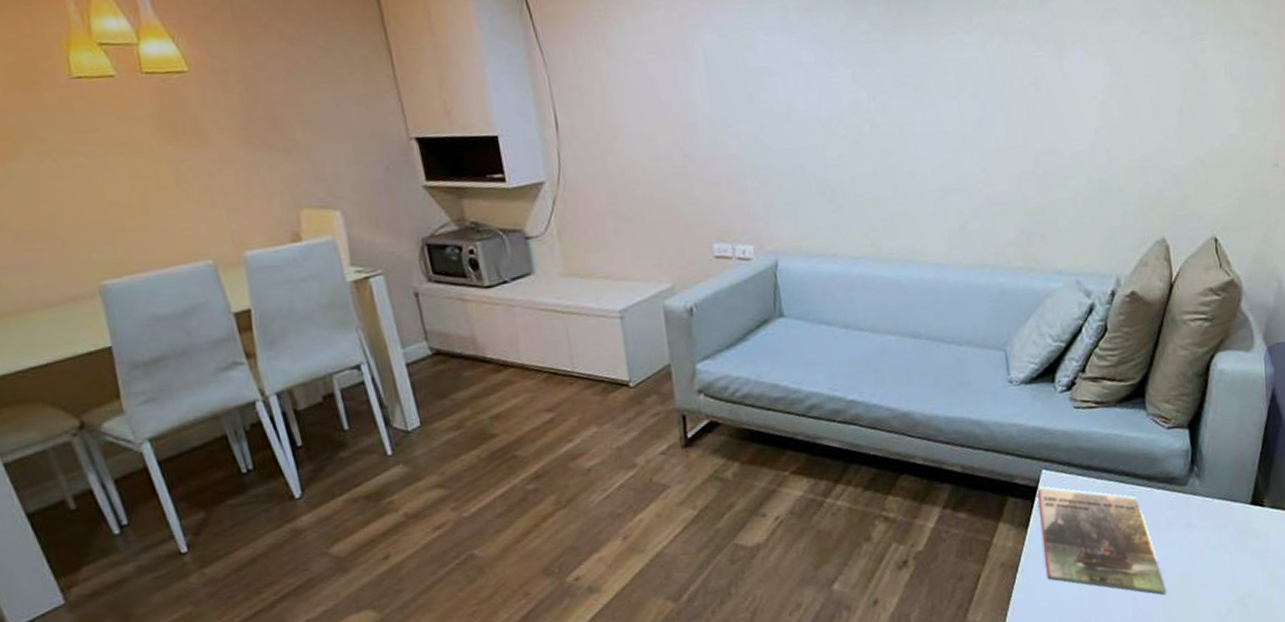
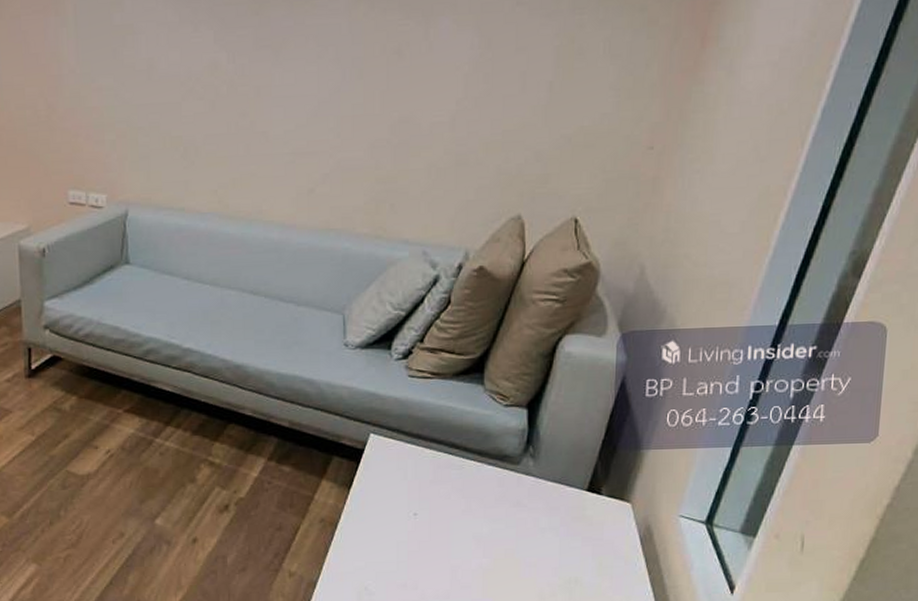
magazine: present [1038,488,1167,595] -> none [364,451,488,569]

